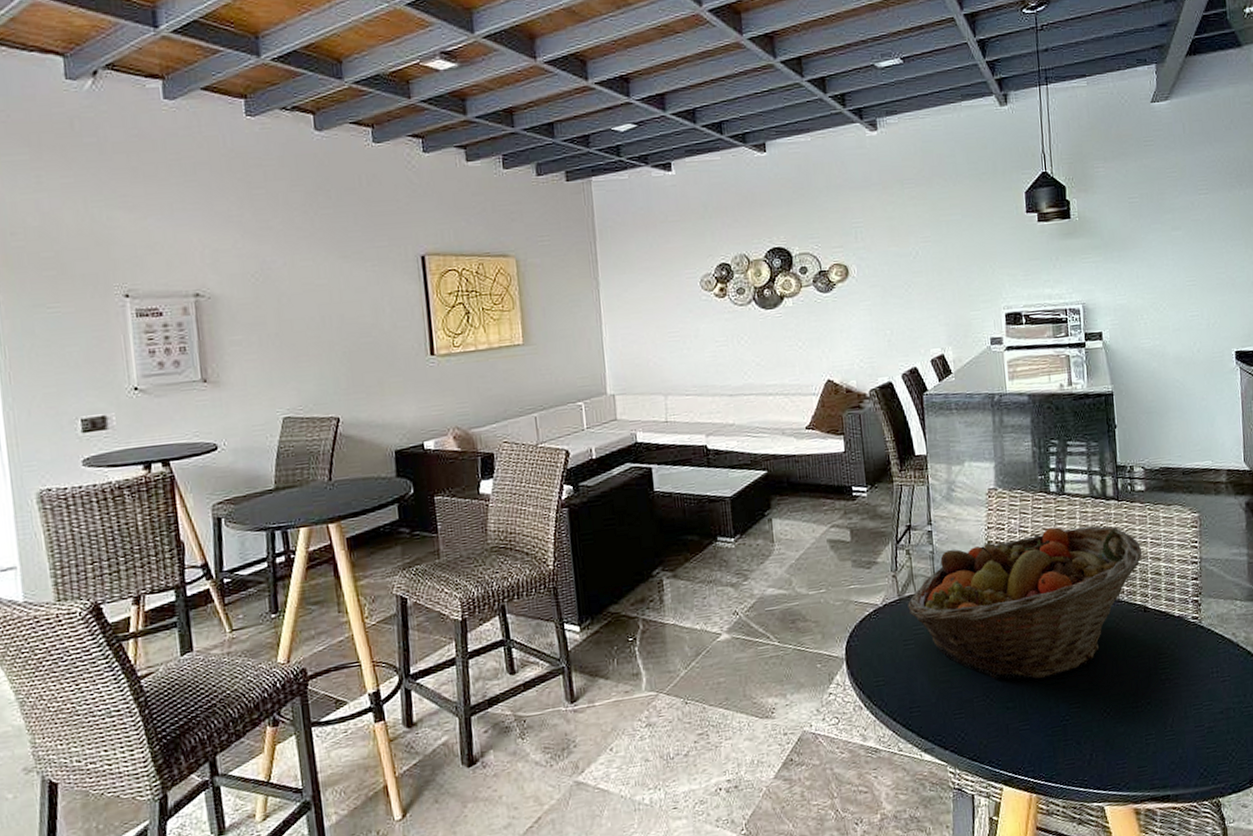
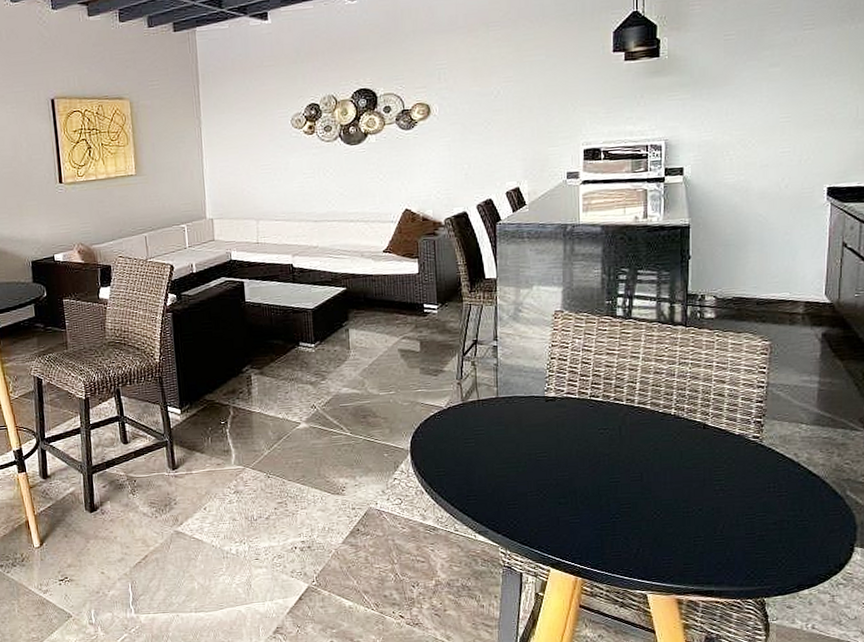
fruit basket: present [908,525,1142,680] -> none [470,348,706,481]

